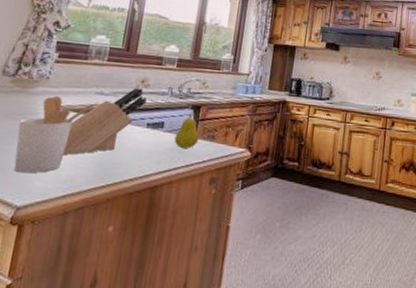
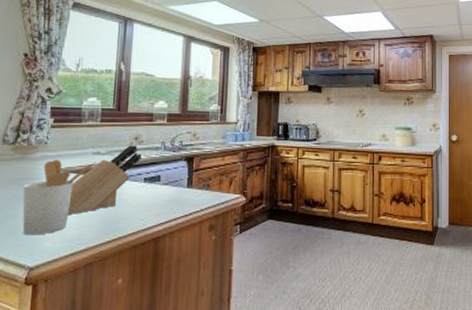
fruit: present [174,113,200,148] -> none [172,165,195,199]

